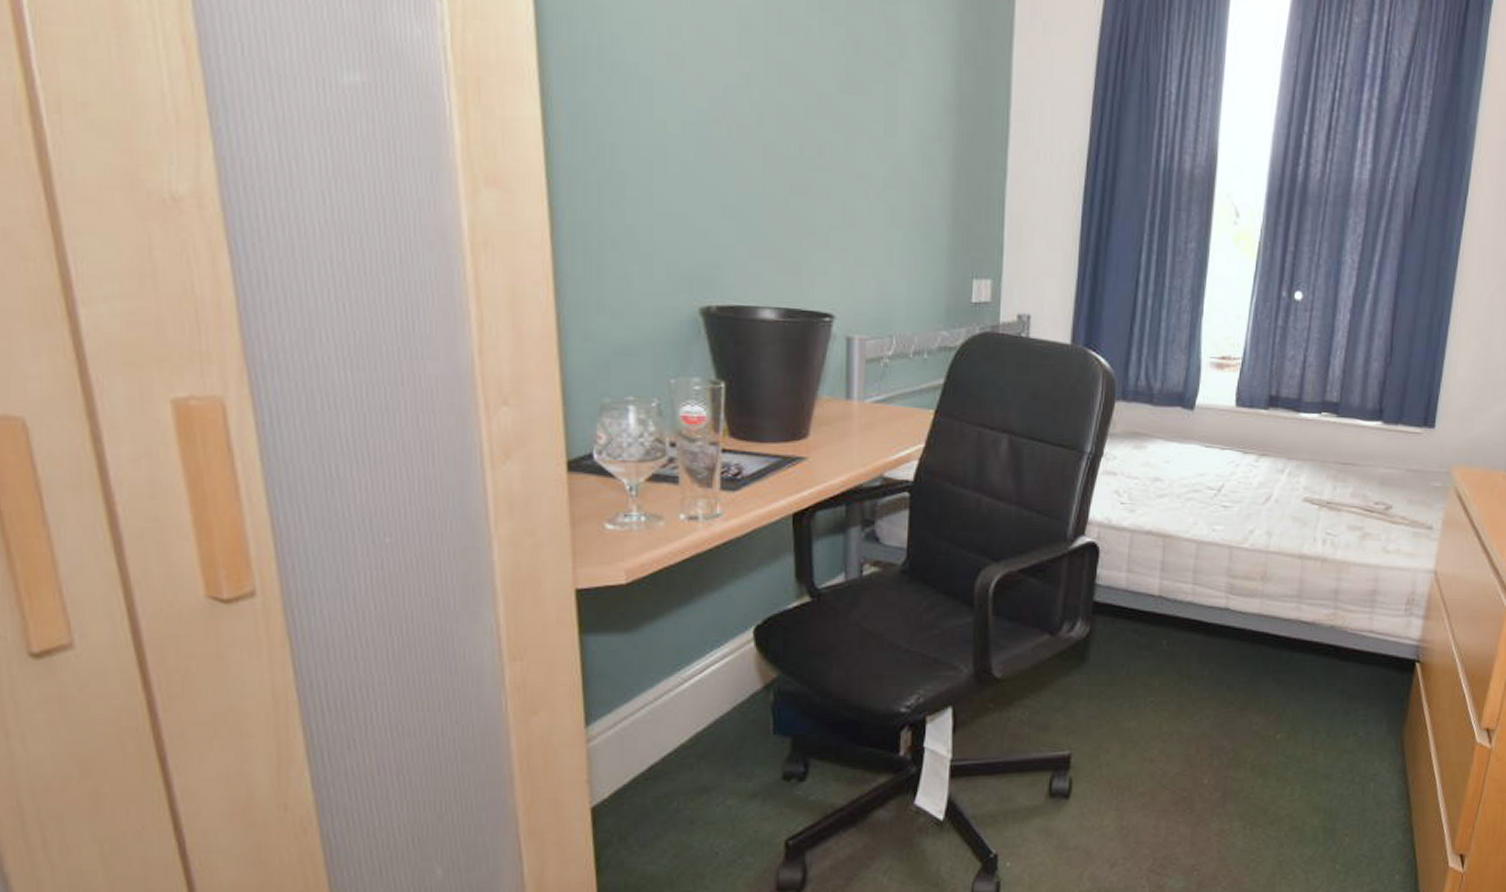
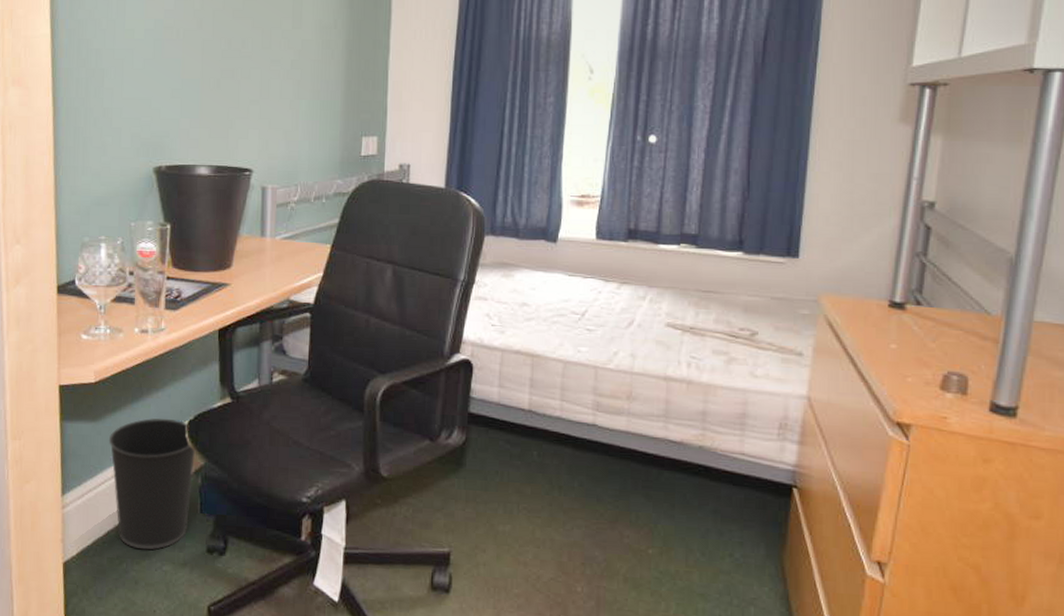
wastebasket: none [648,624,766,783] -> present [108,418,196,550]

